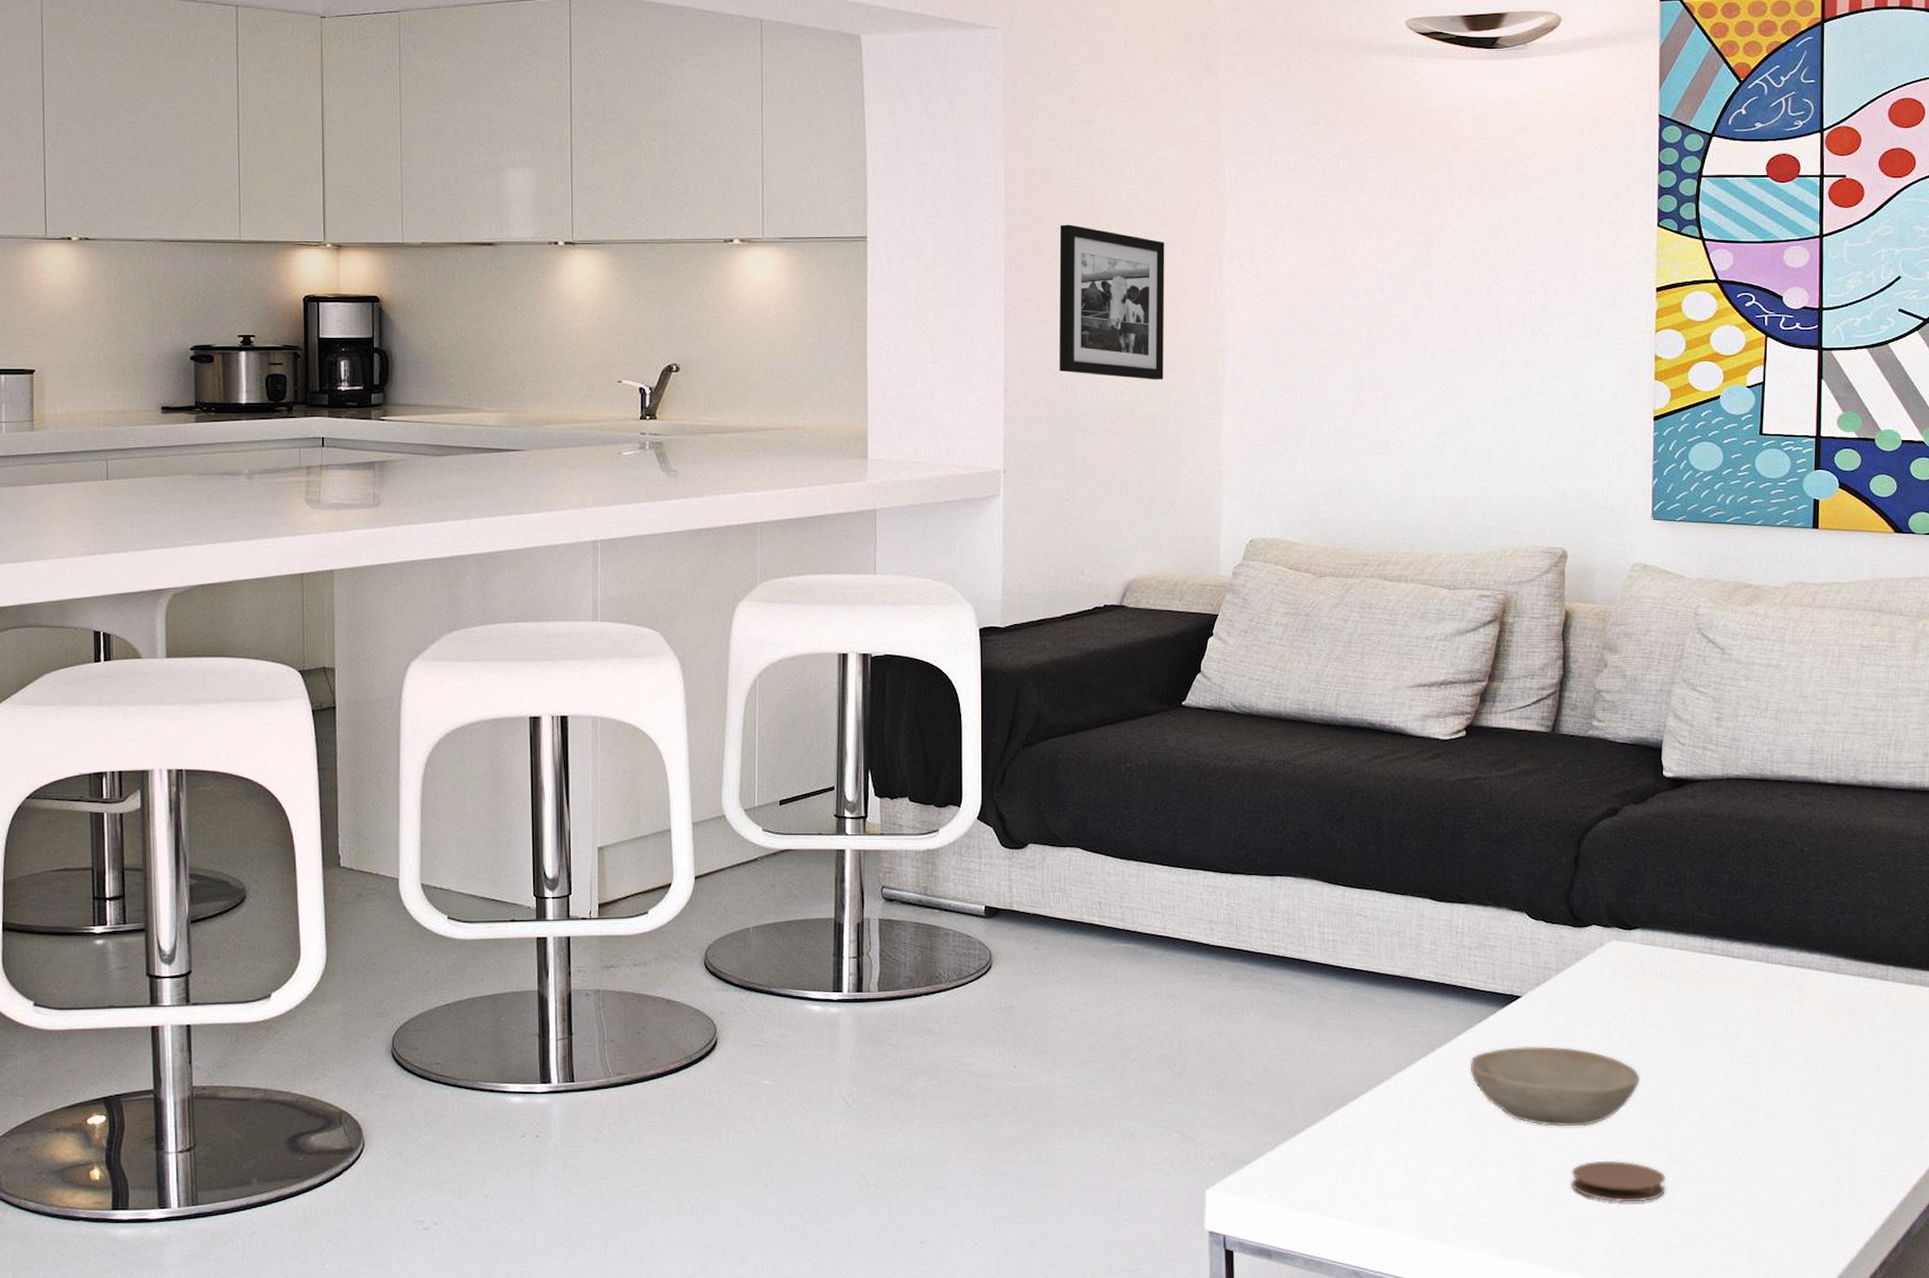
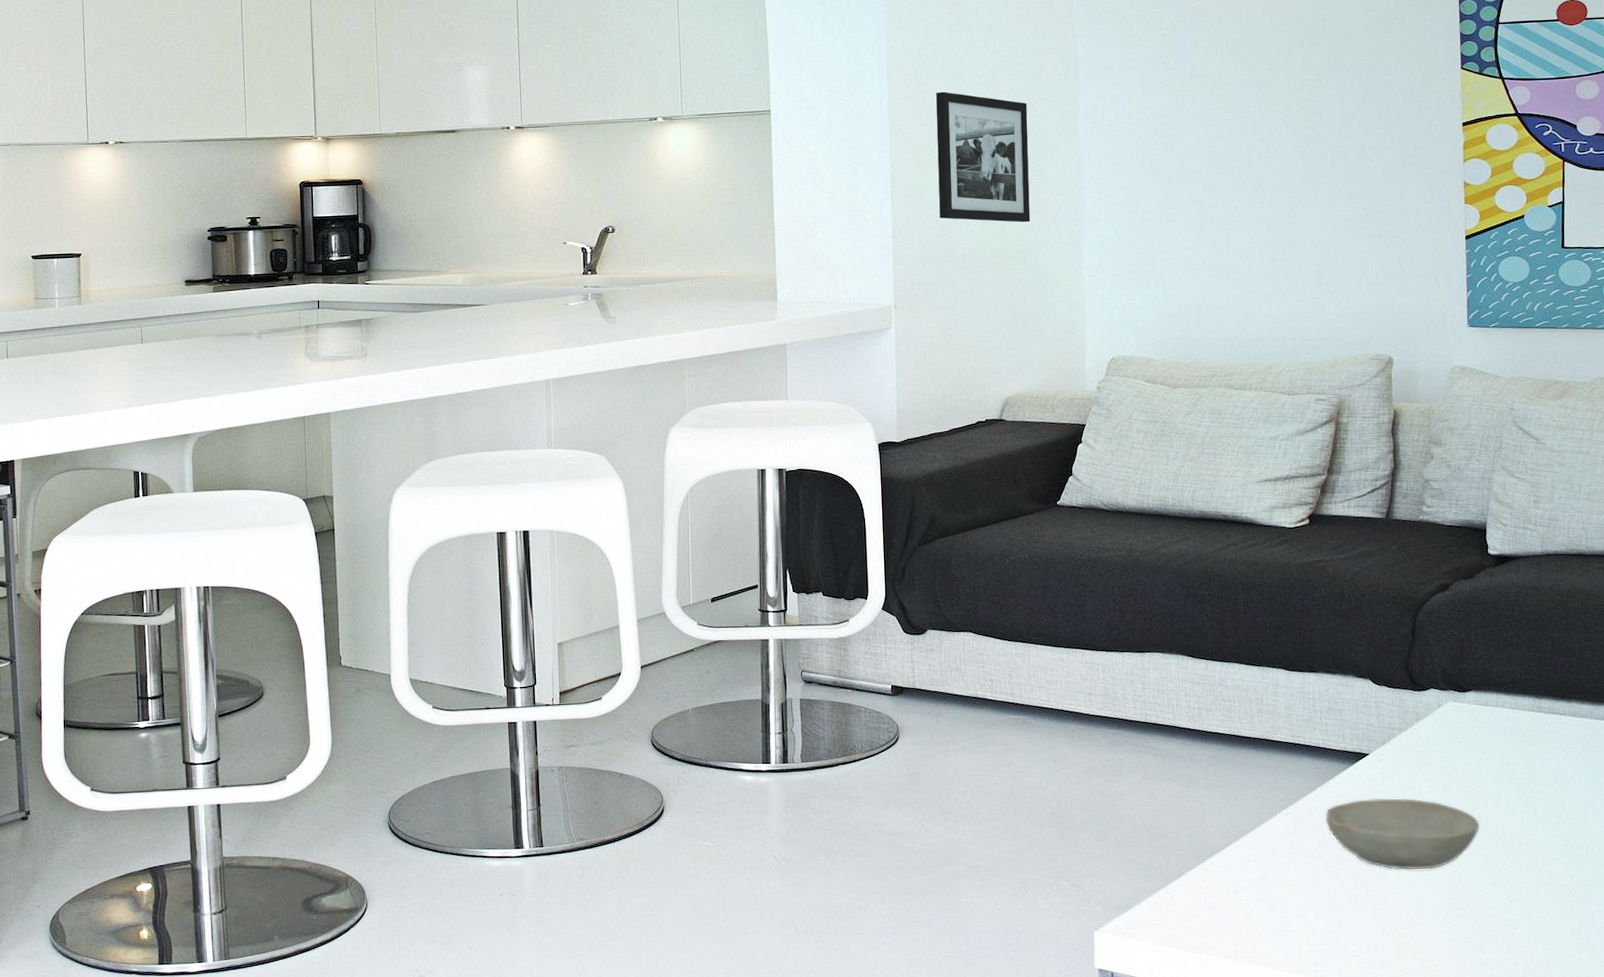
coaster: present [1571,1160,1666,1203] -> none [1421,899,1508,937]

